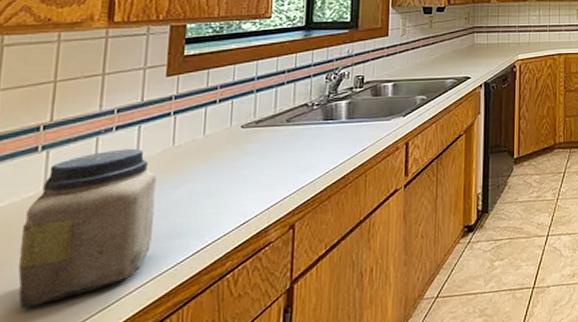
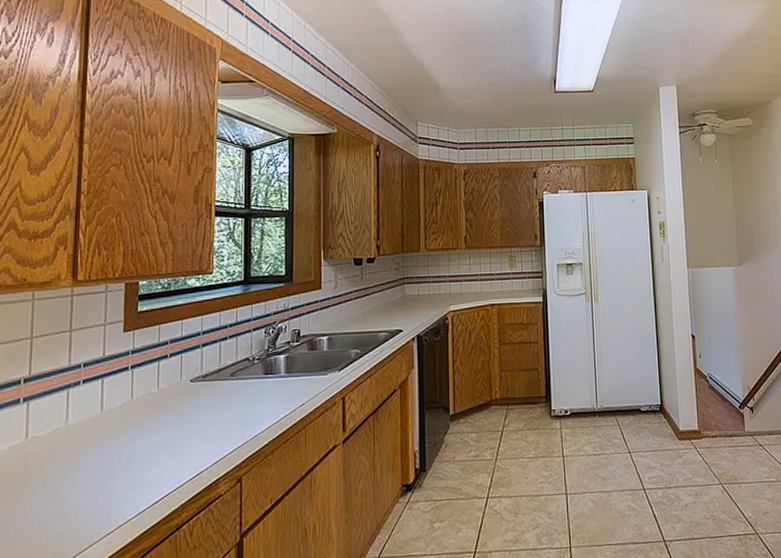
jar: present [17,148,156,309] -> none [8,401,119,549]

